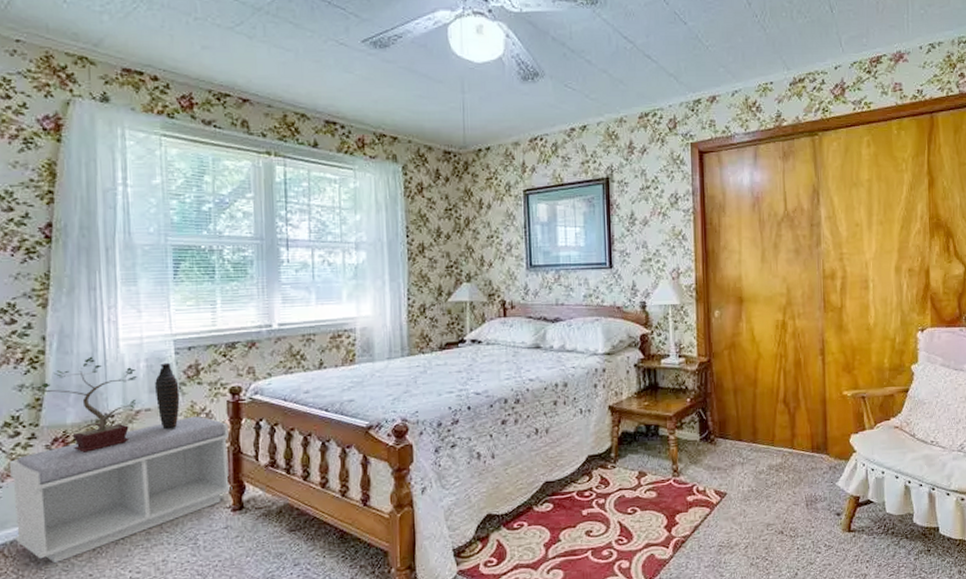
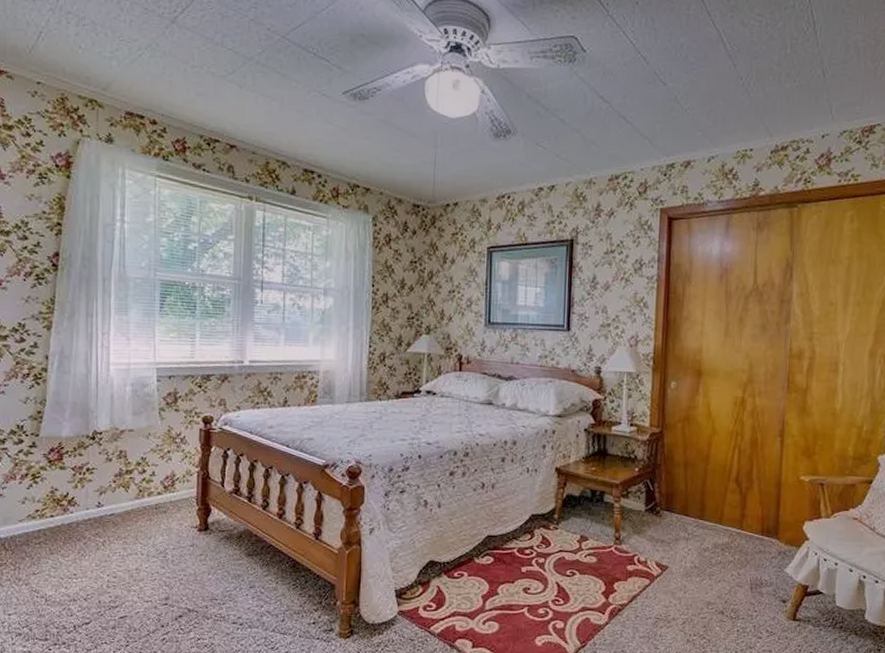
bench: present [10,416,233,564] -> none [14,440,200,561]
potted plant: present [13,356,137,453] -> none [20,377,123,464]
decorative vase: present [155,362,180,430] -> none [138,388,159,450]

